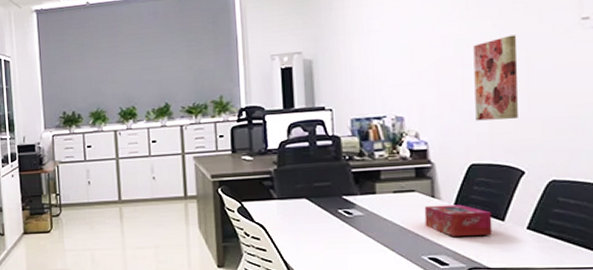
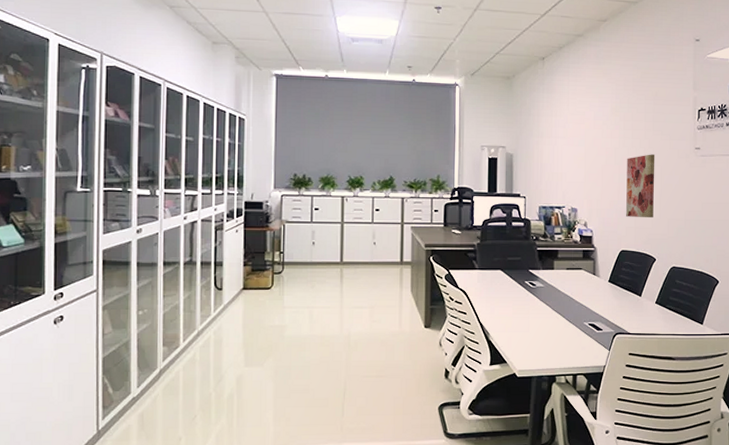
tissue box: present [424,204,493,236] -> none [587,281,633,307]

